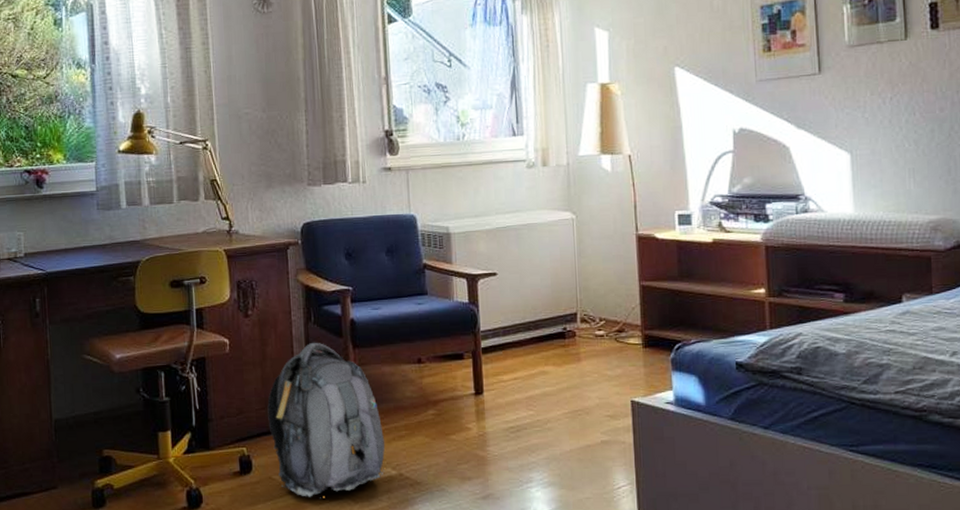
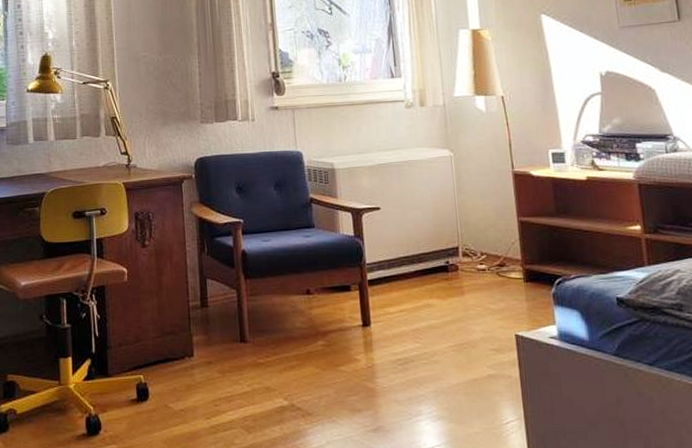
backpack: present [267,342,385,500] -> none [163,272,277,429]

